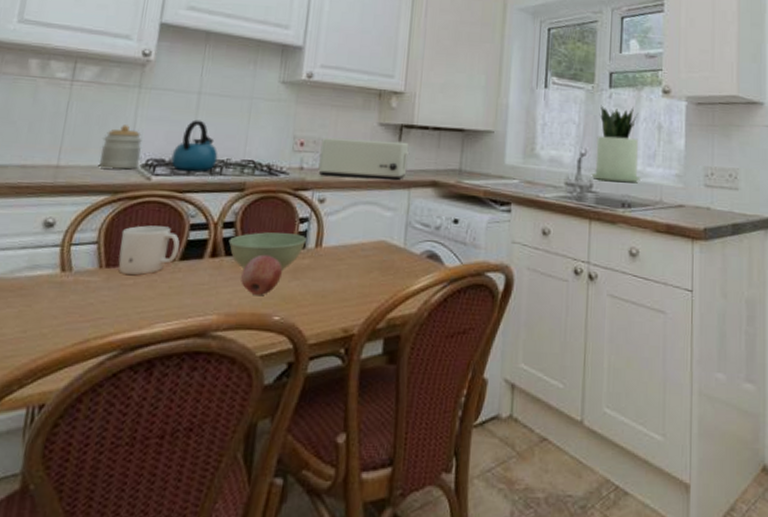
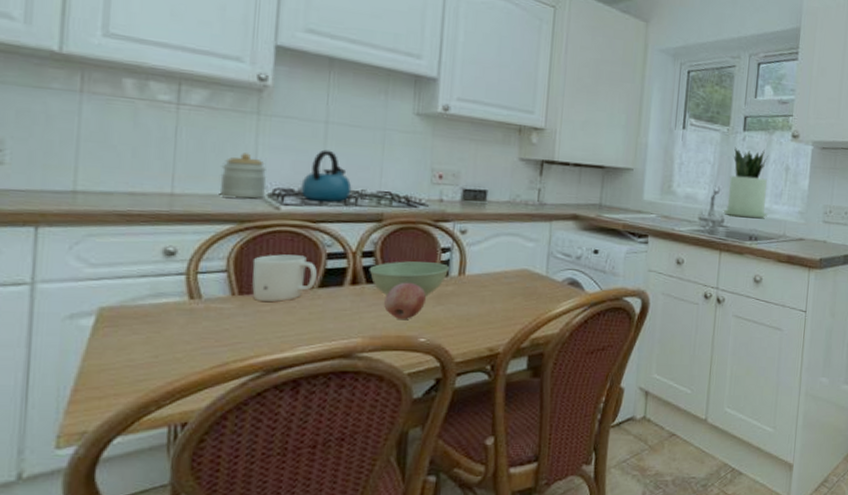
toaster: present [318,137,410,181] -> none [458,170,551,214]

